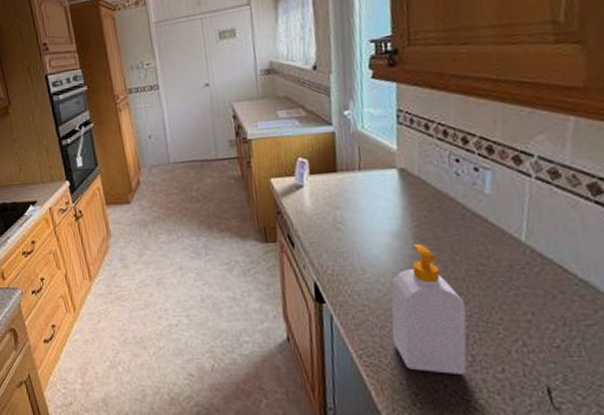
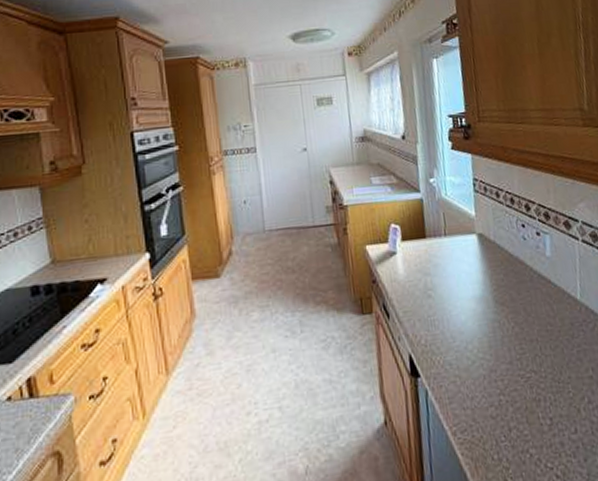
soap bottle: present [390,243,467,374] -> none [477,307,547,442]

